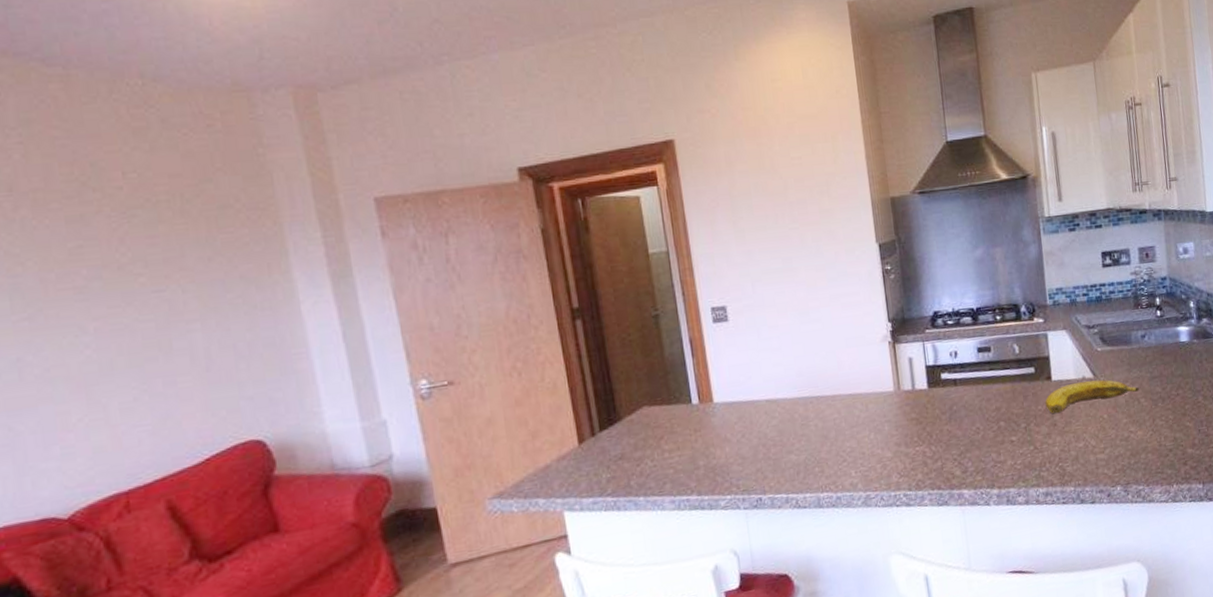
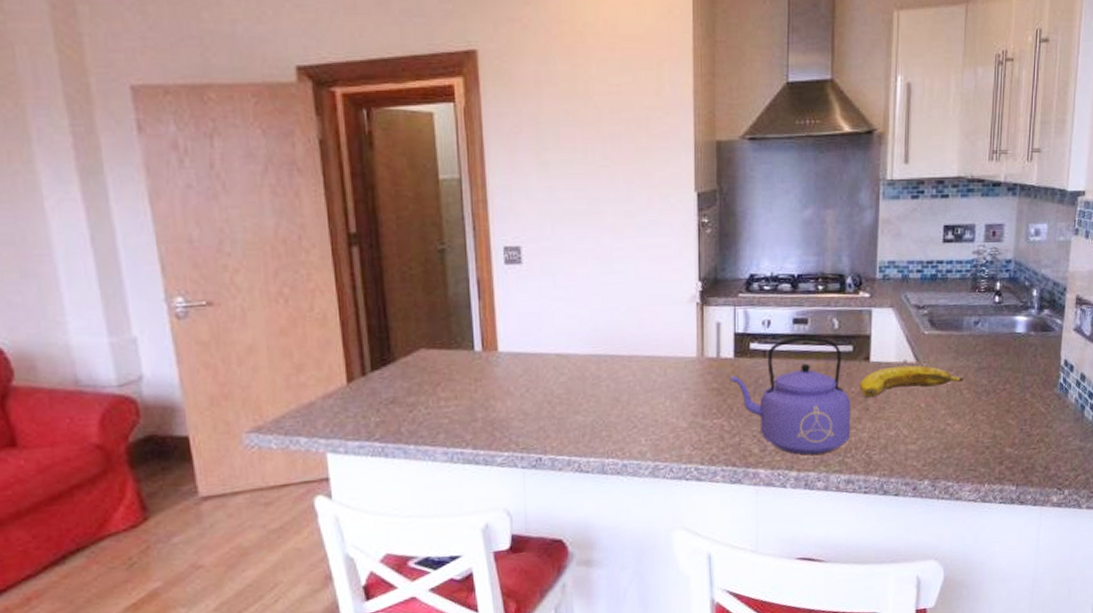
kettle: none [927,362,1043,473] -> present [731,336,851,455]

